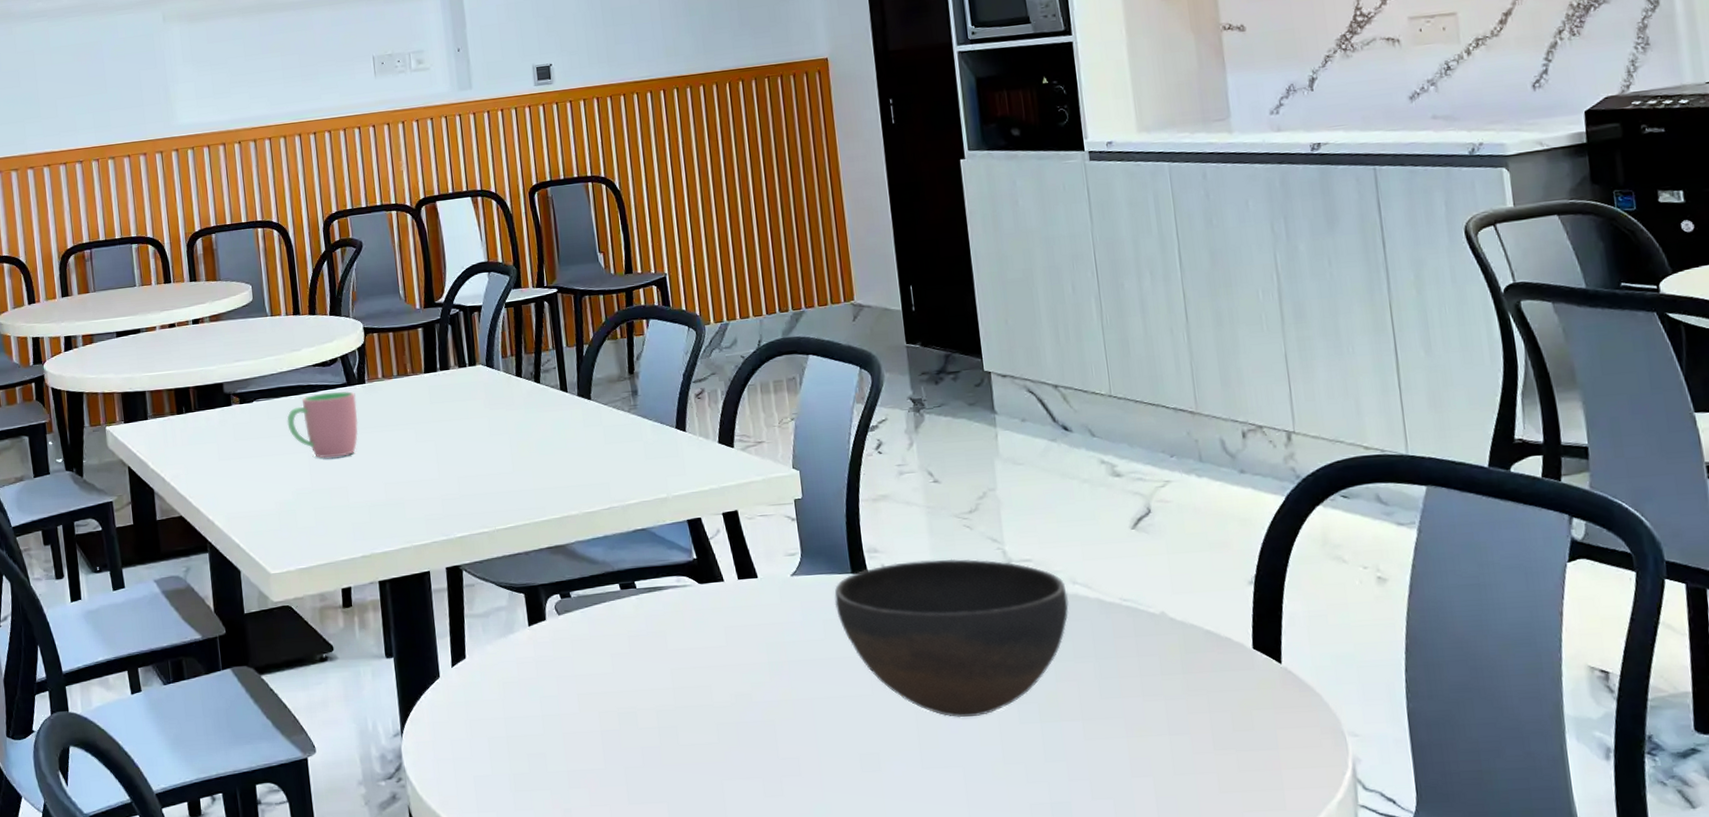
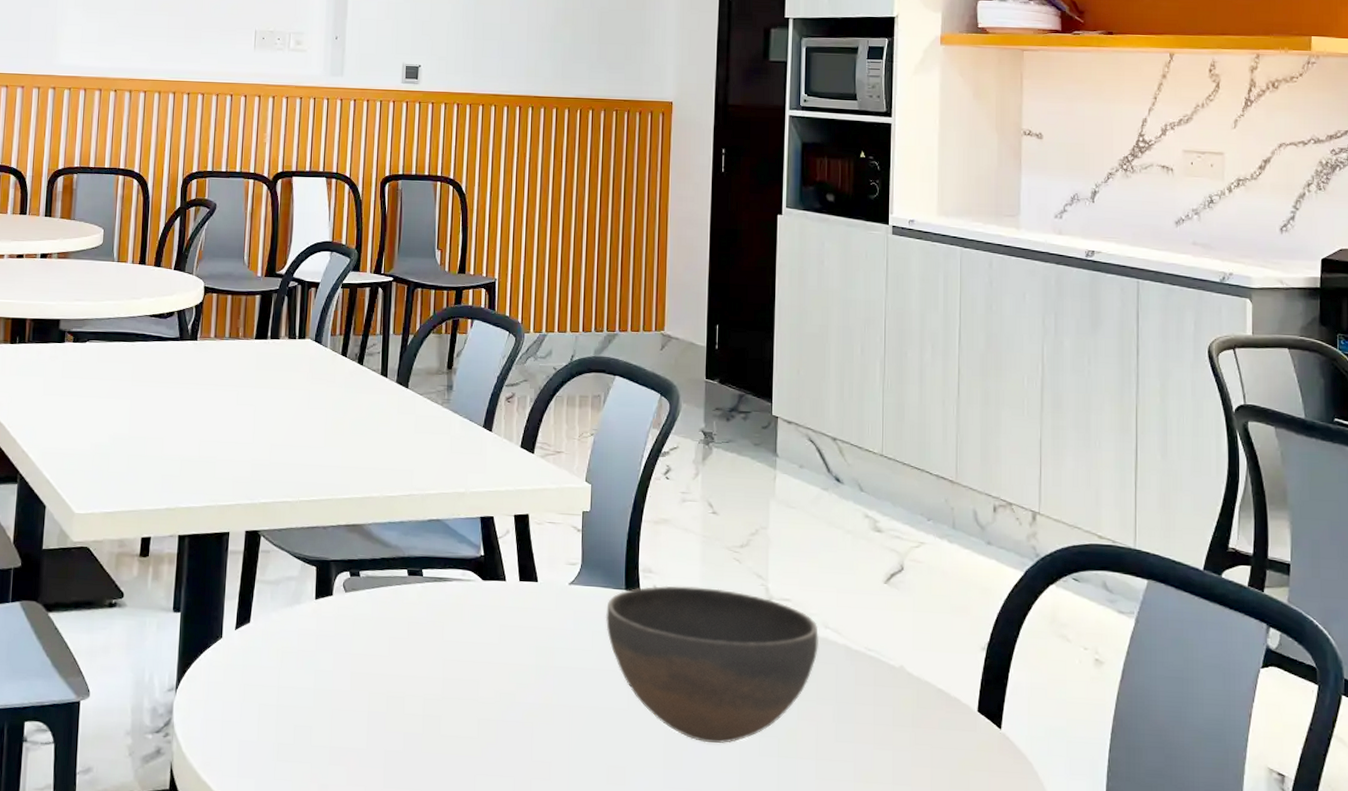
cup: present [287,391,359,458] -> none [116,343,186,409]

